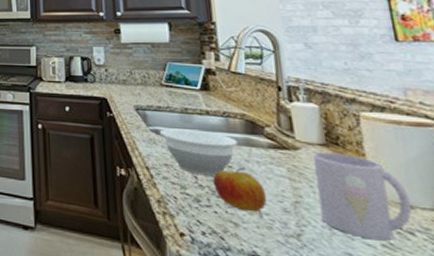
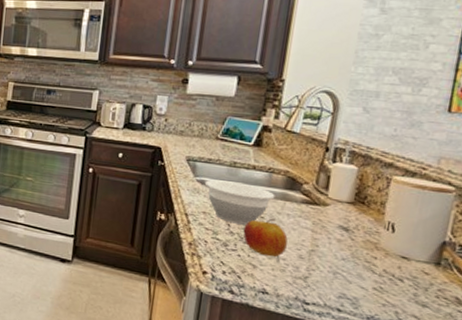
mug: present [313,151,412,241] -> none [330,209,410,285]

